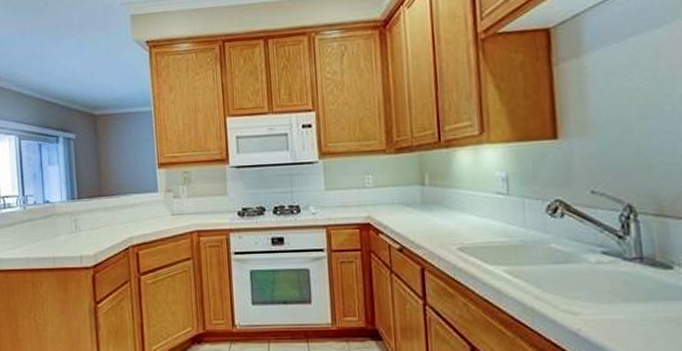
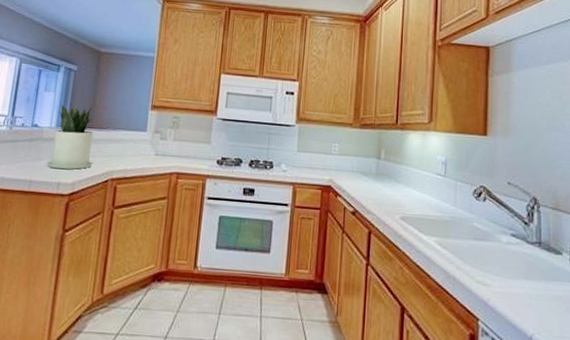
planter: none [65,174,111,243] -> present [46,104,96,170]

